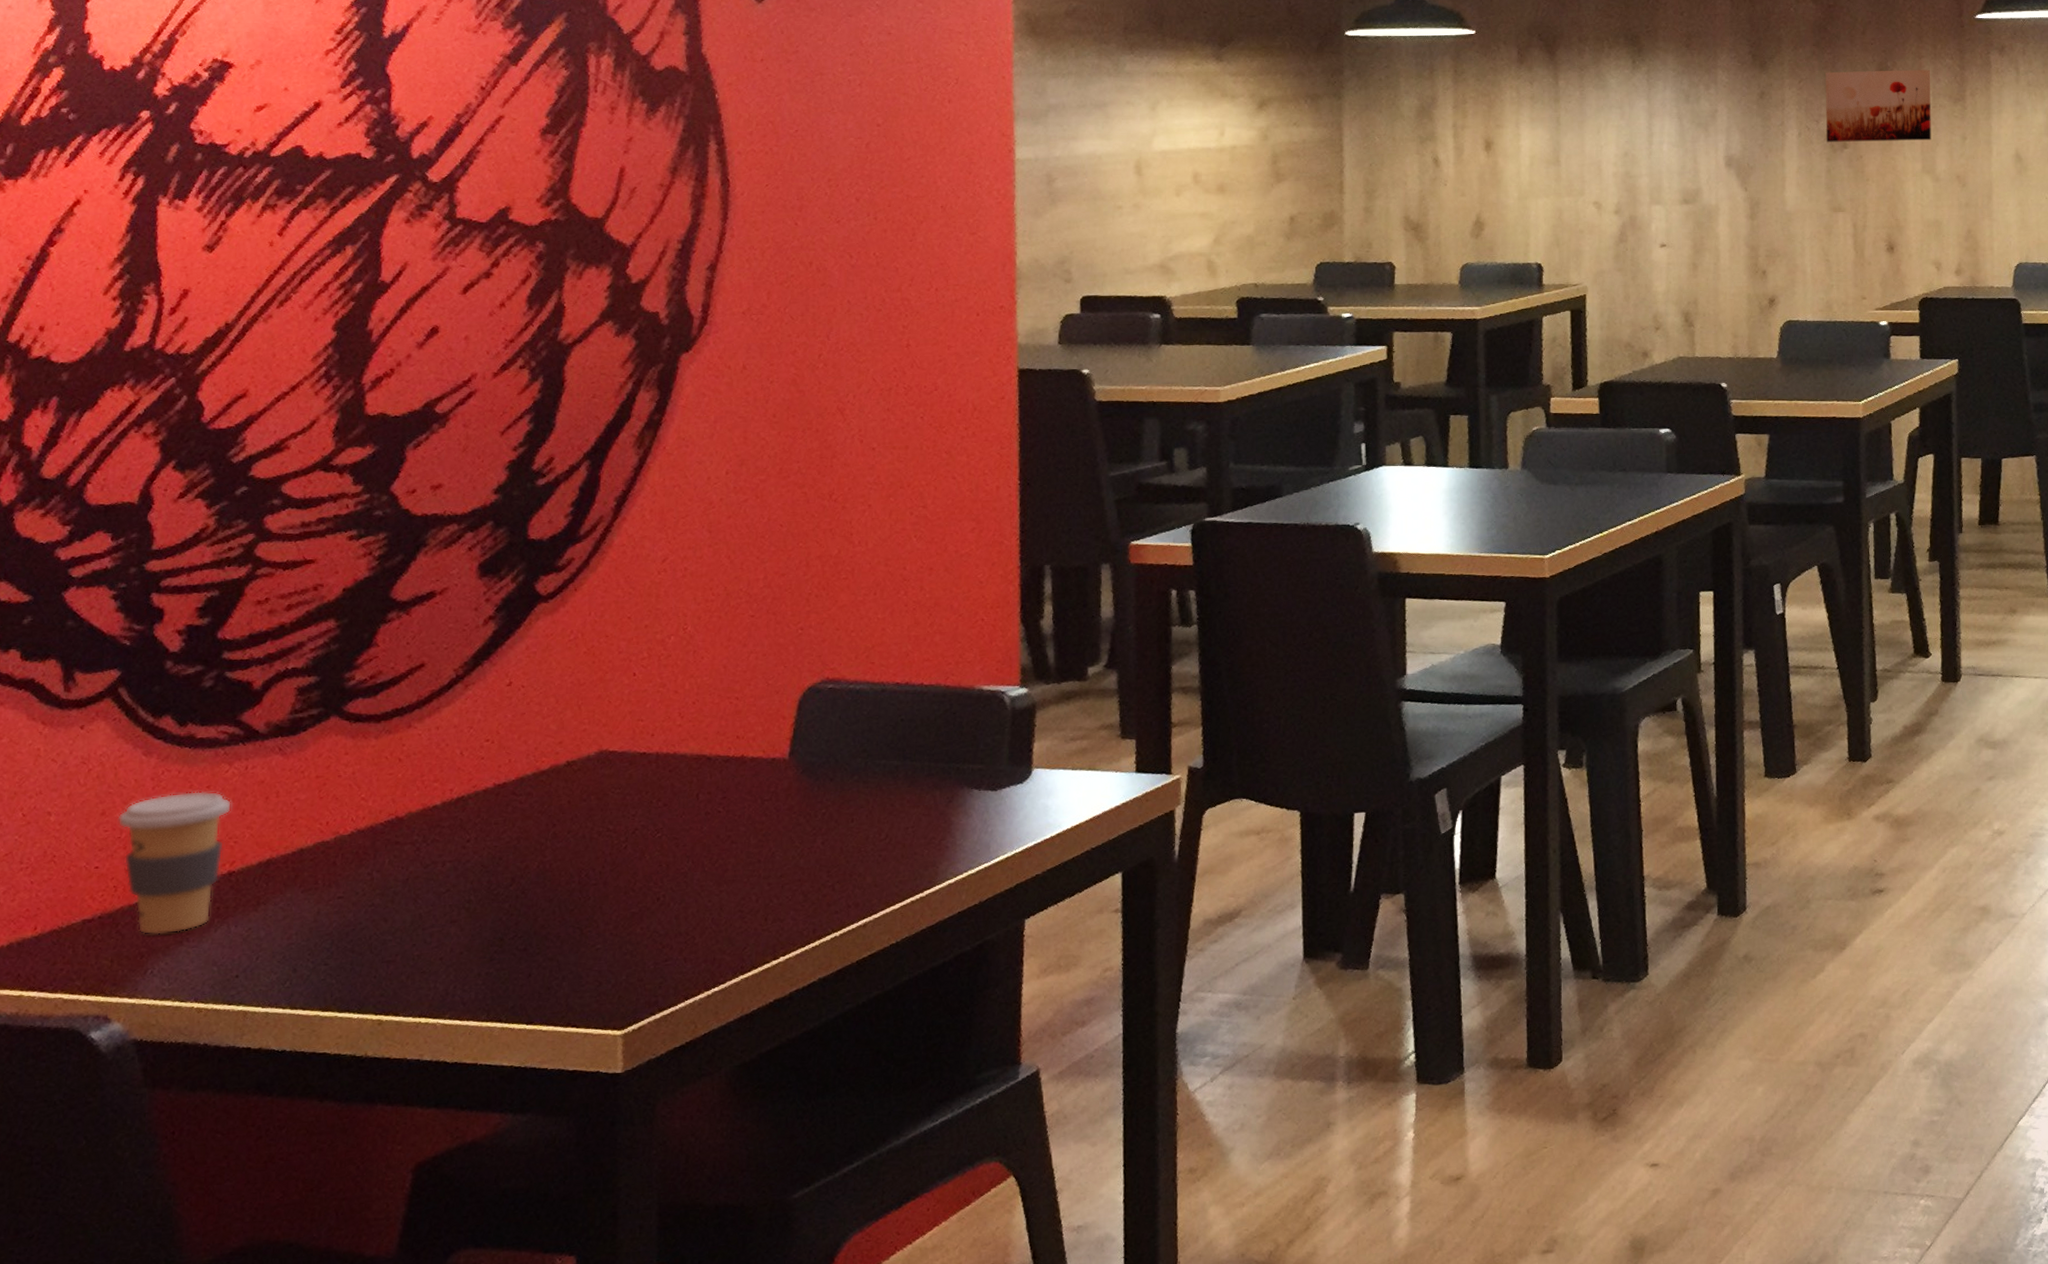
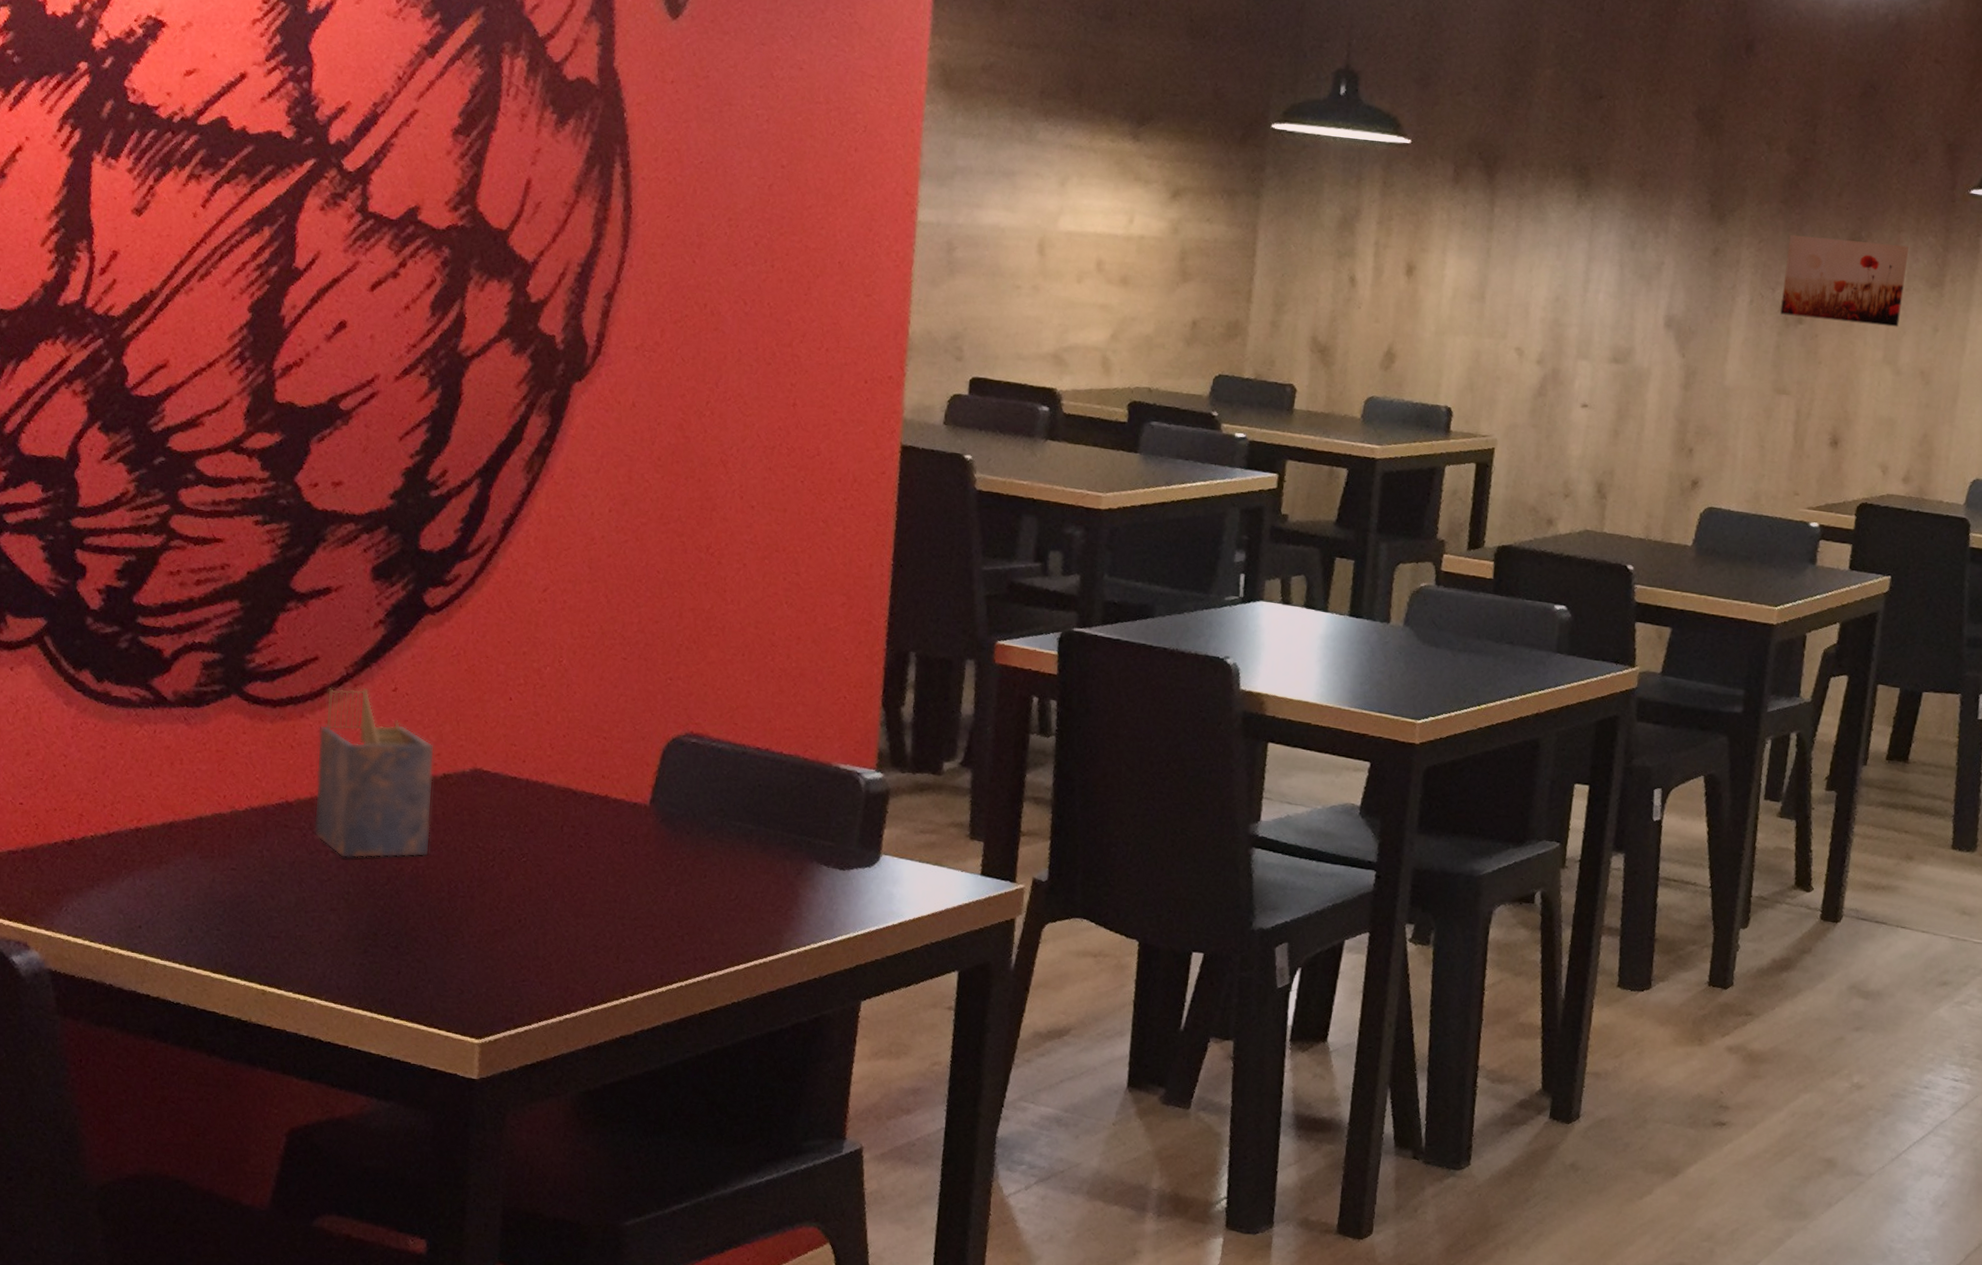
coffee cup: present [117,791,232,935] -> none [40,744,141,877]
napkin holder: none [427,686,557,866] -> present [314,687,435,859]

